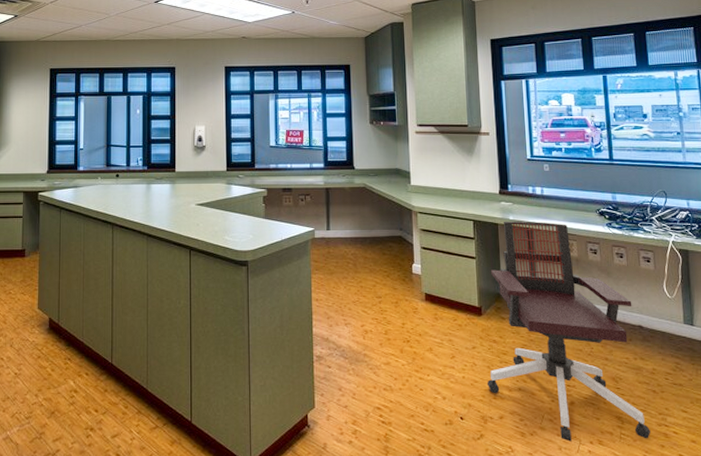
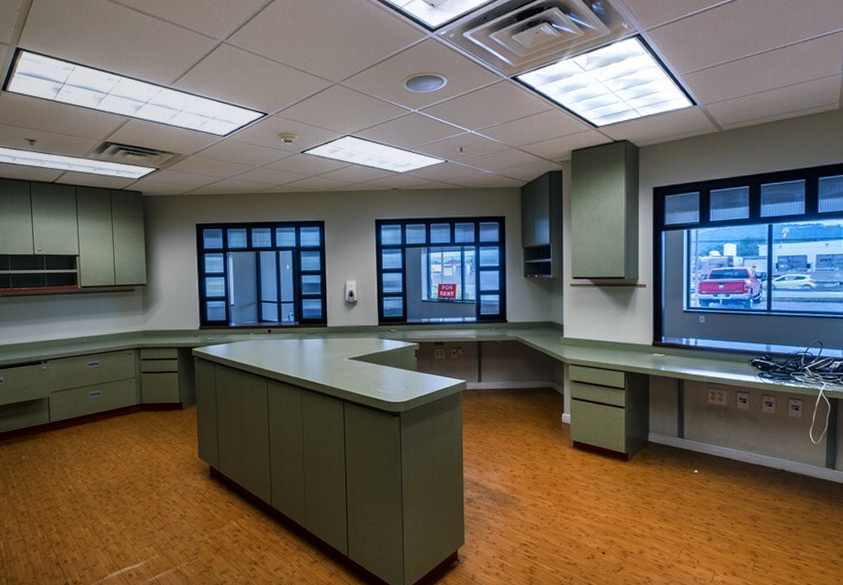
office chair: present [487,220,650,442] -> none [630,371,782,573]

